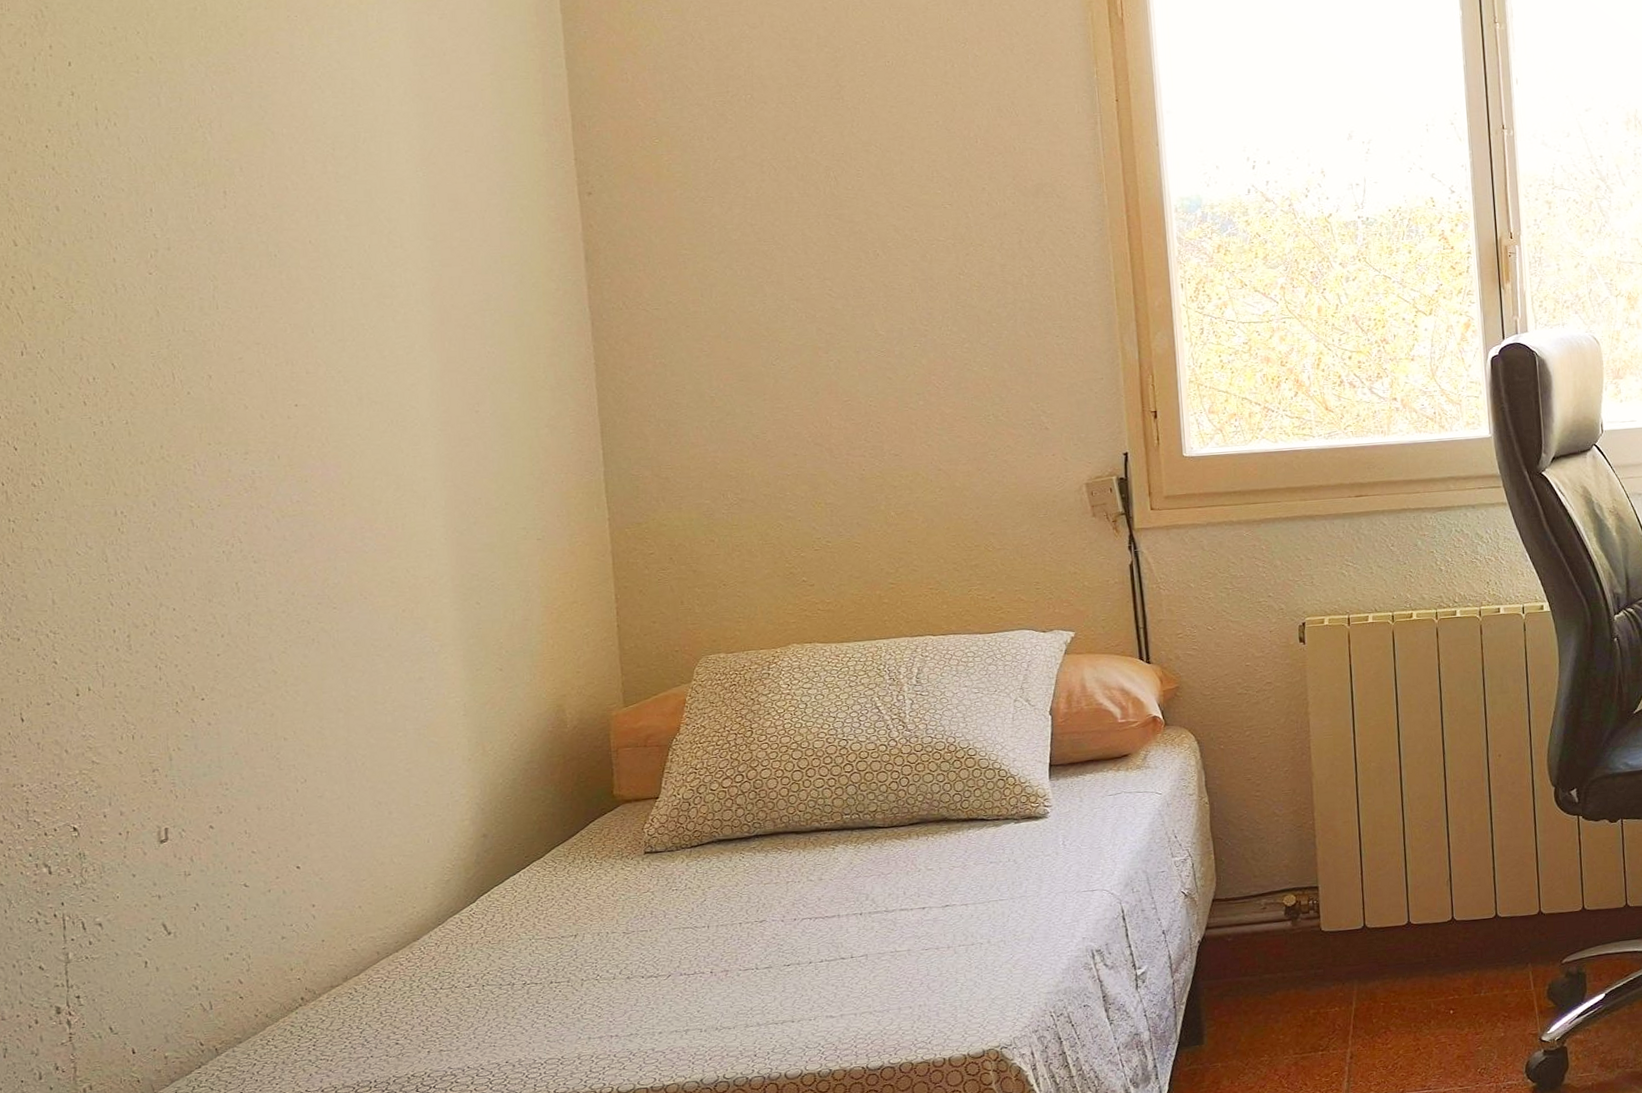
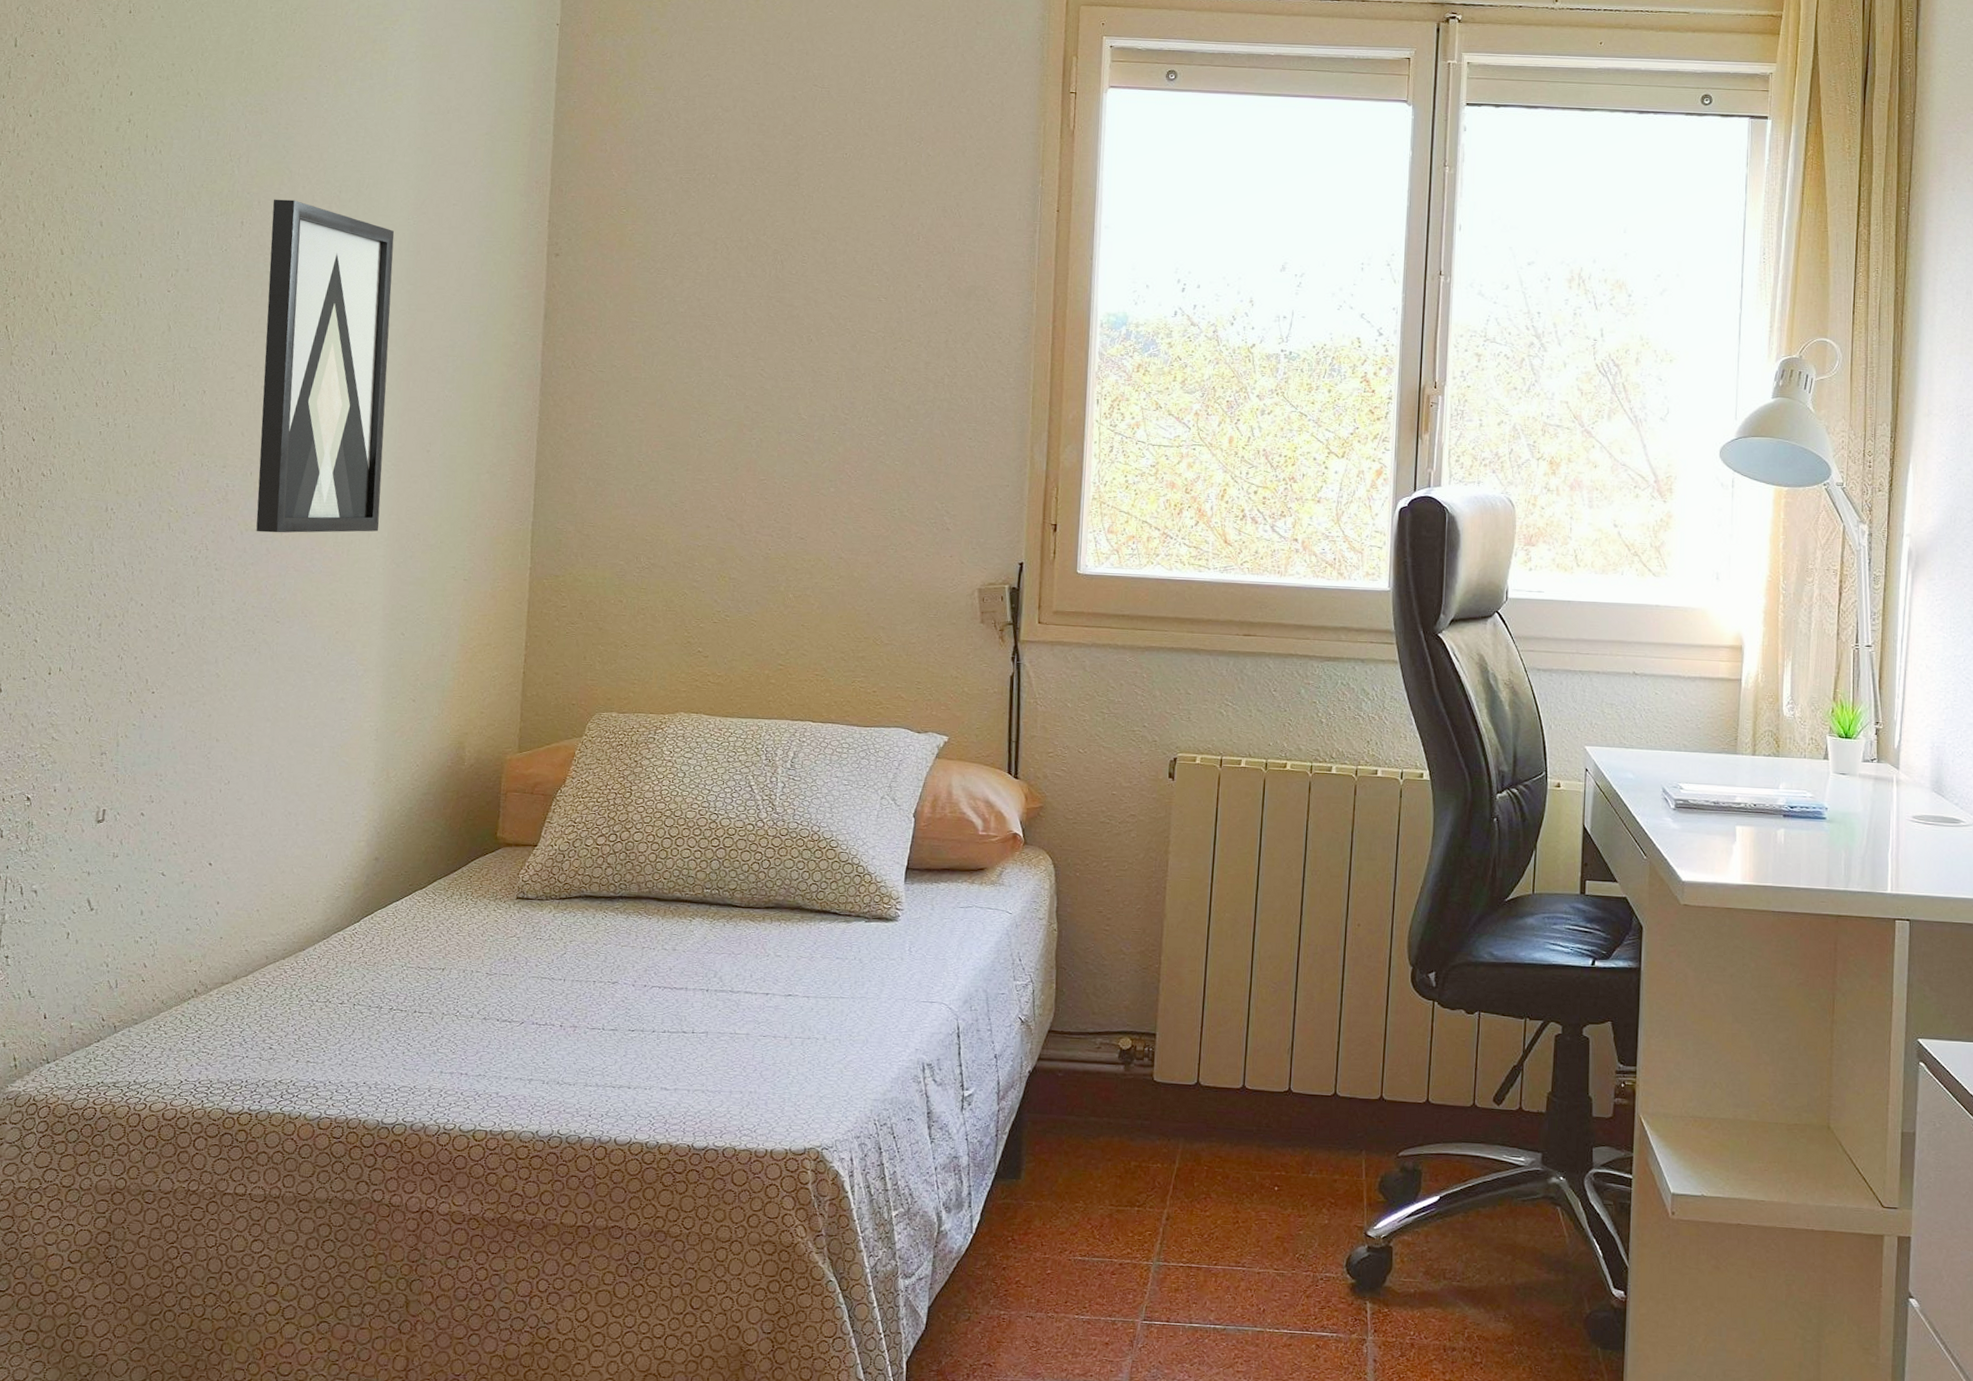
wall art: none [257,162,434,518] -> present [256,199,395,533]

